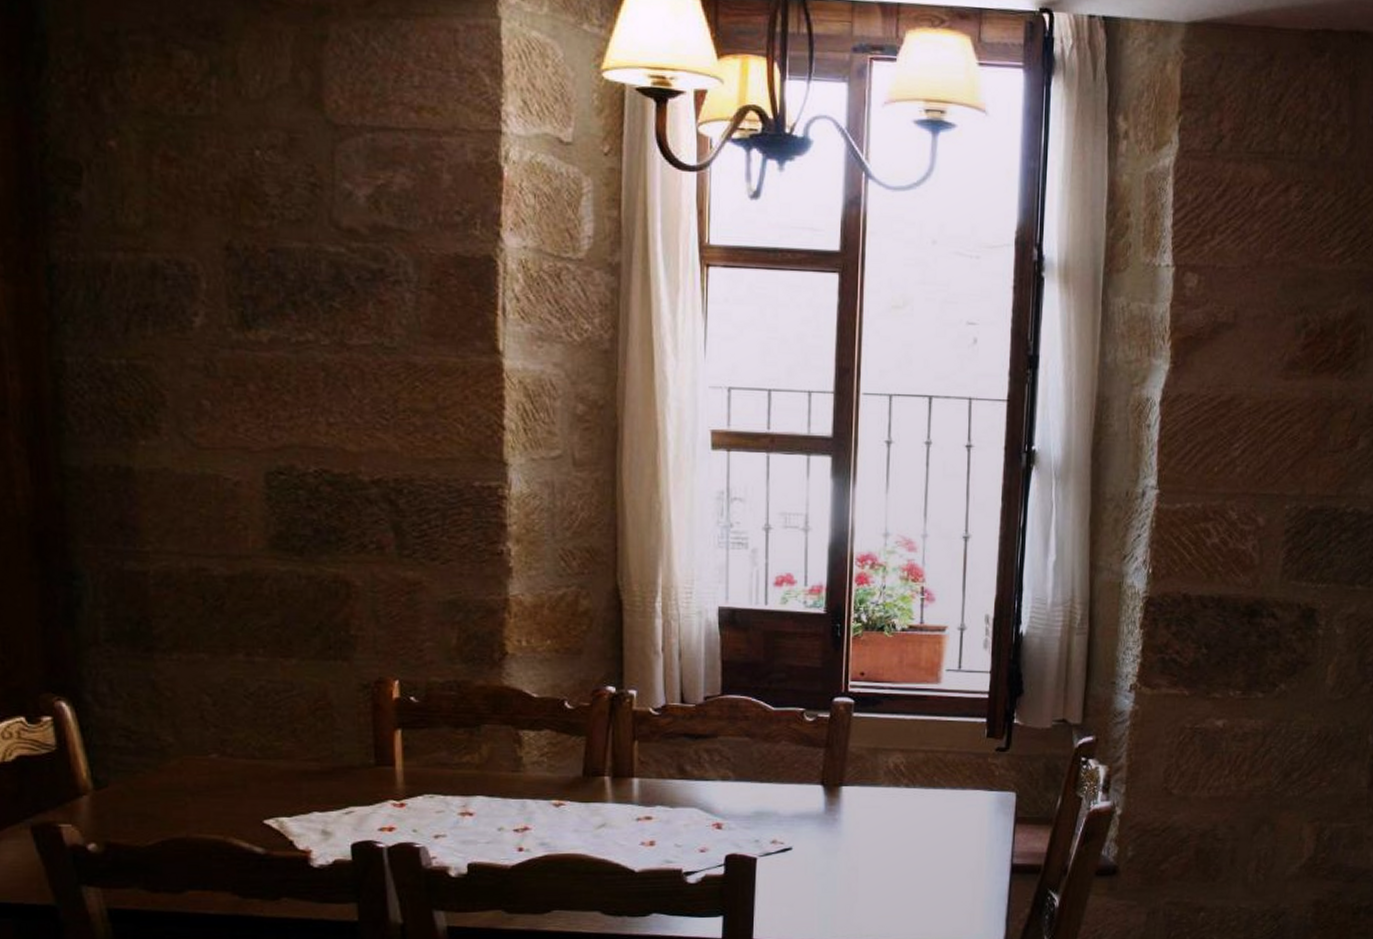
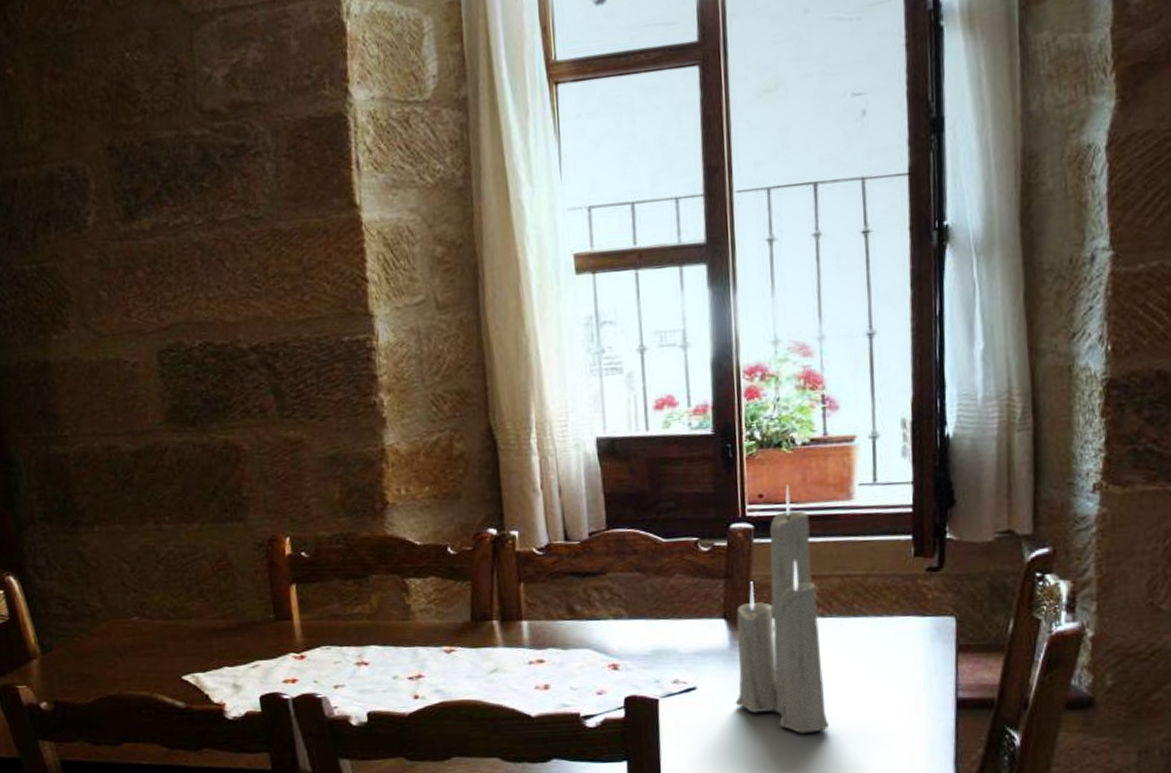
candle: none [825,665,905,892] -> present [734,485,829,733]

